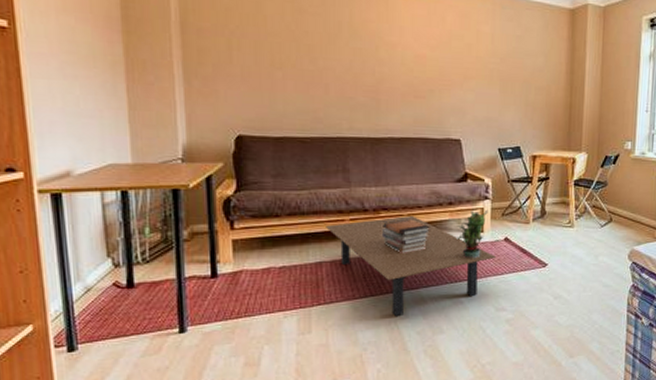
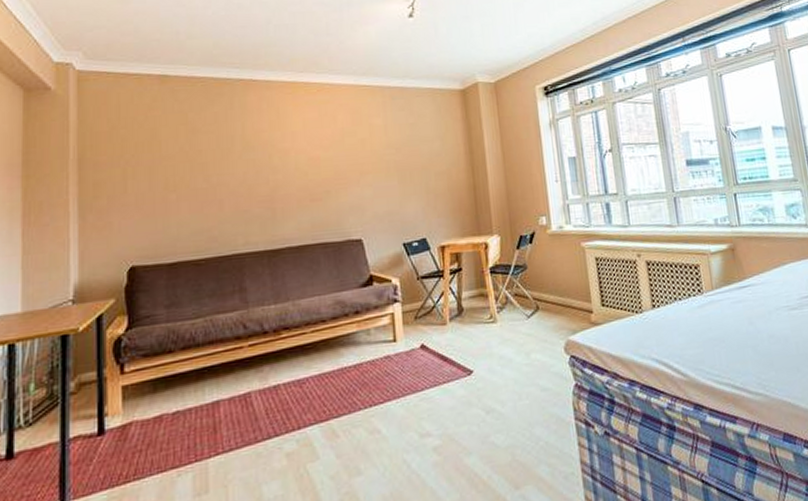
coffee table: present [326,215,497,317] -> none [223,331,414,460]
book stack: present [381,219,430,255] -> none [283,336,337,380]
potted plant: present [457,209,488,259] -> none [366,314,399,376]

